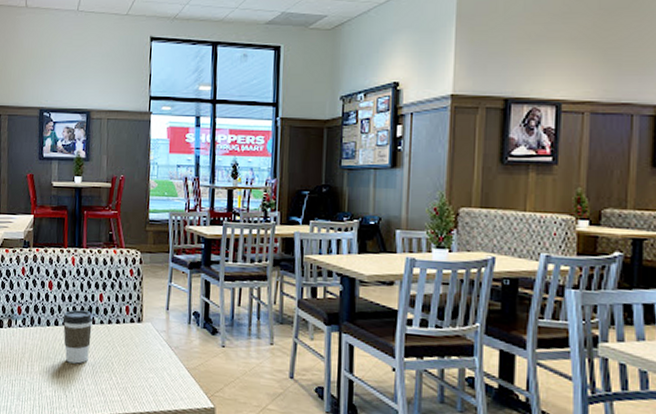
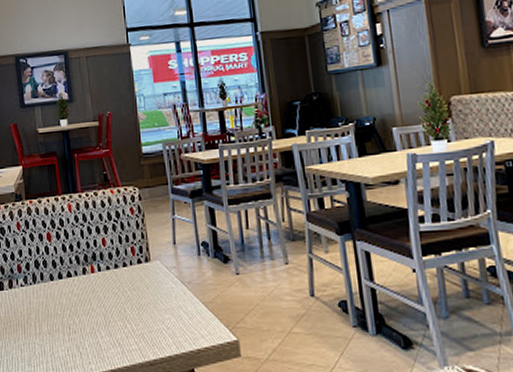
coffee cup: present [62,309,93,364] -> none [66,258,99,317]

